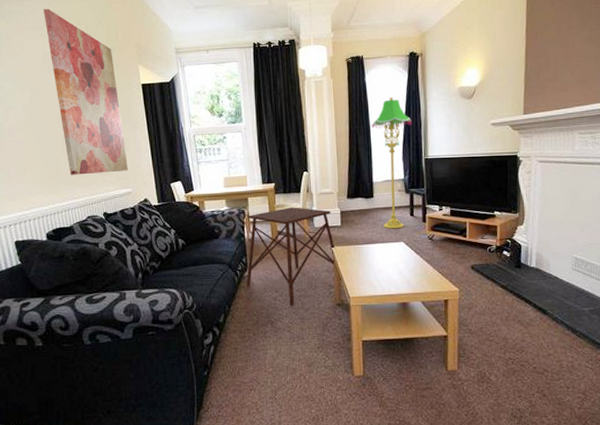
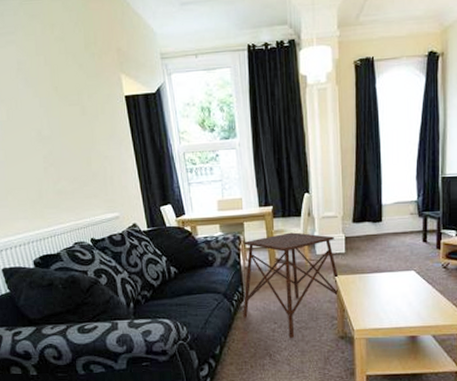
wall art: present [44,9,128,175] -> none [14,10,114,198]
floor lamp: present [371,97,412,229] -> none [382,106,428,257]

